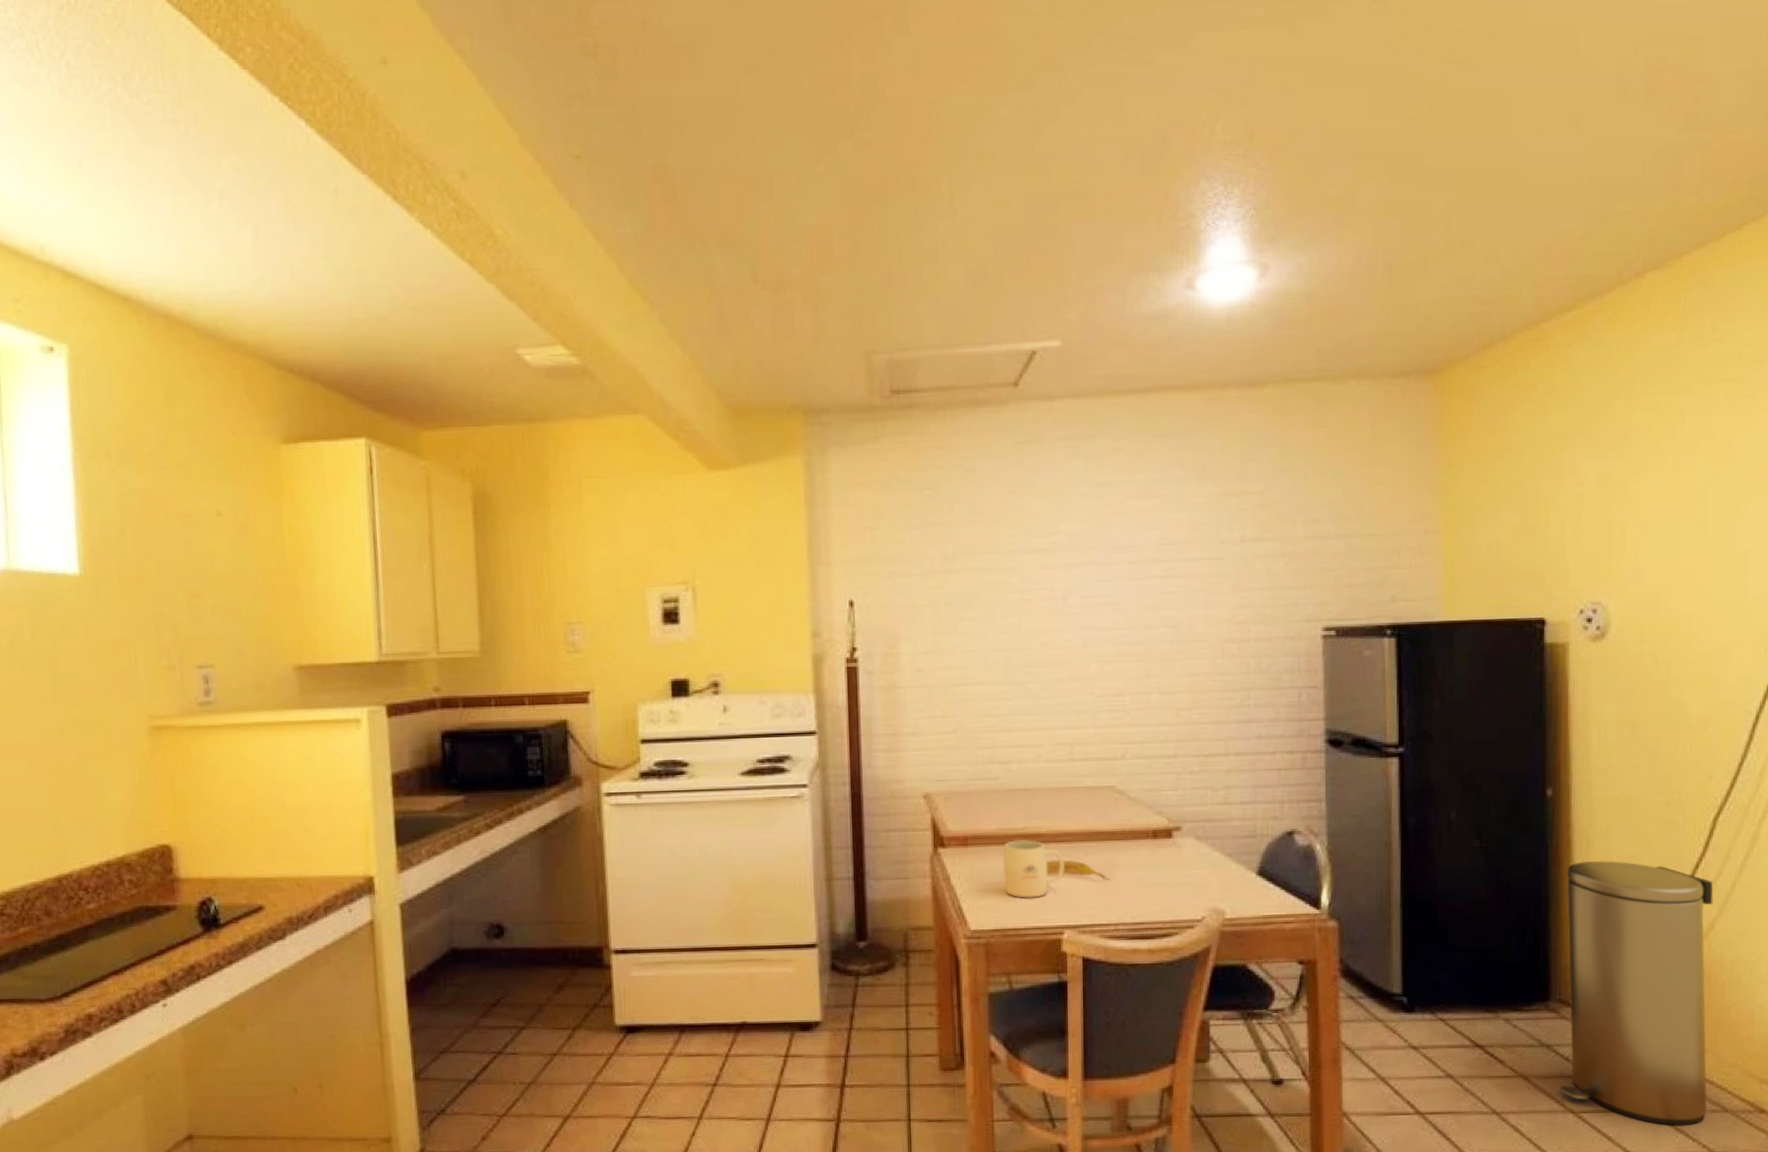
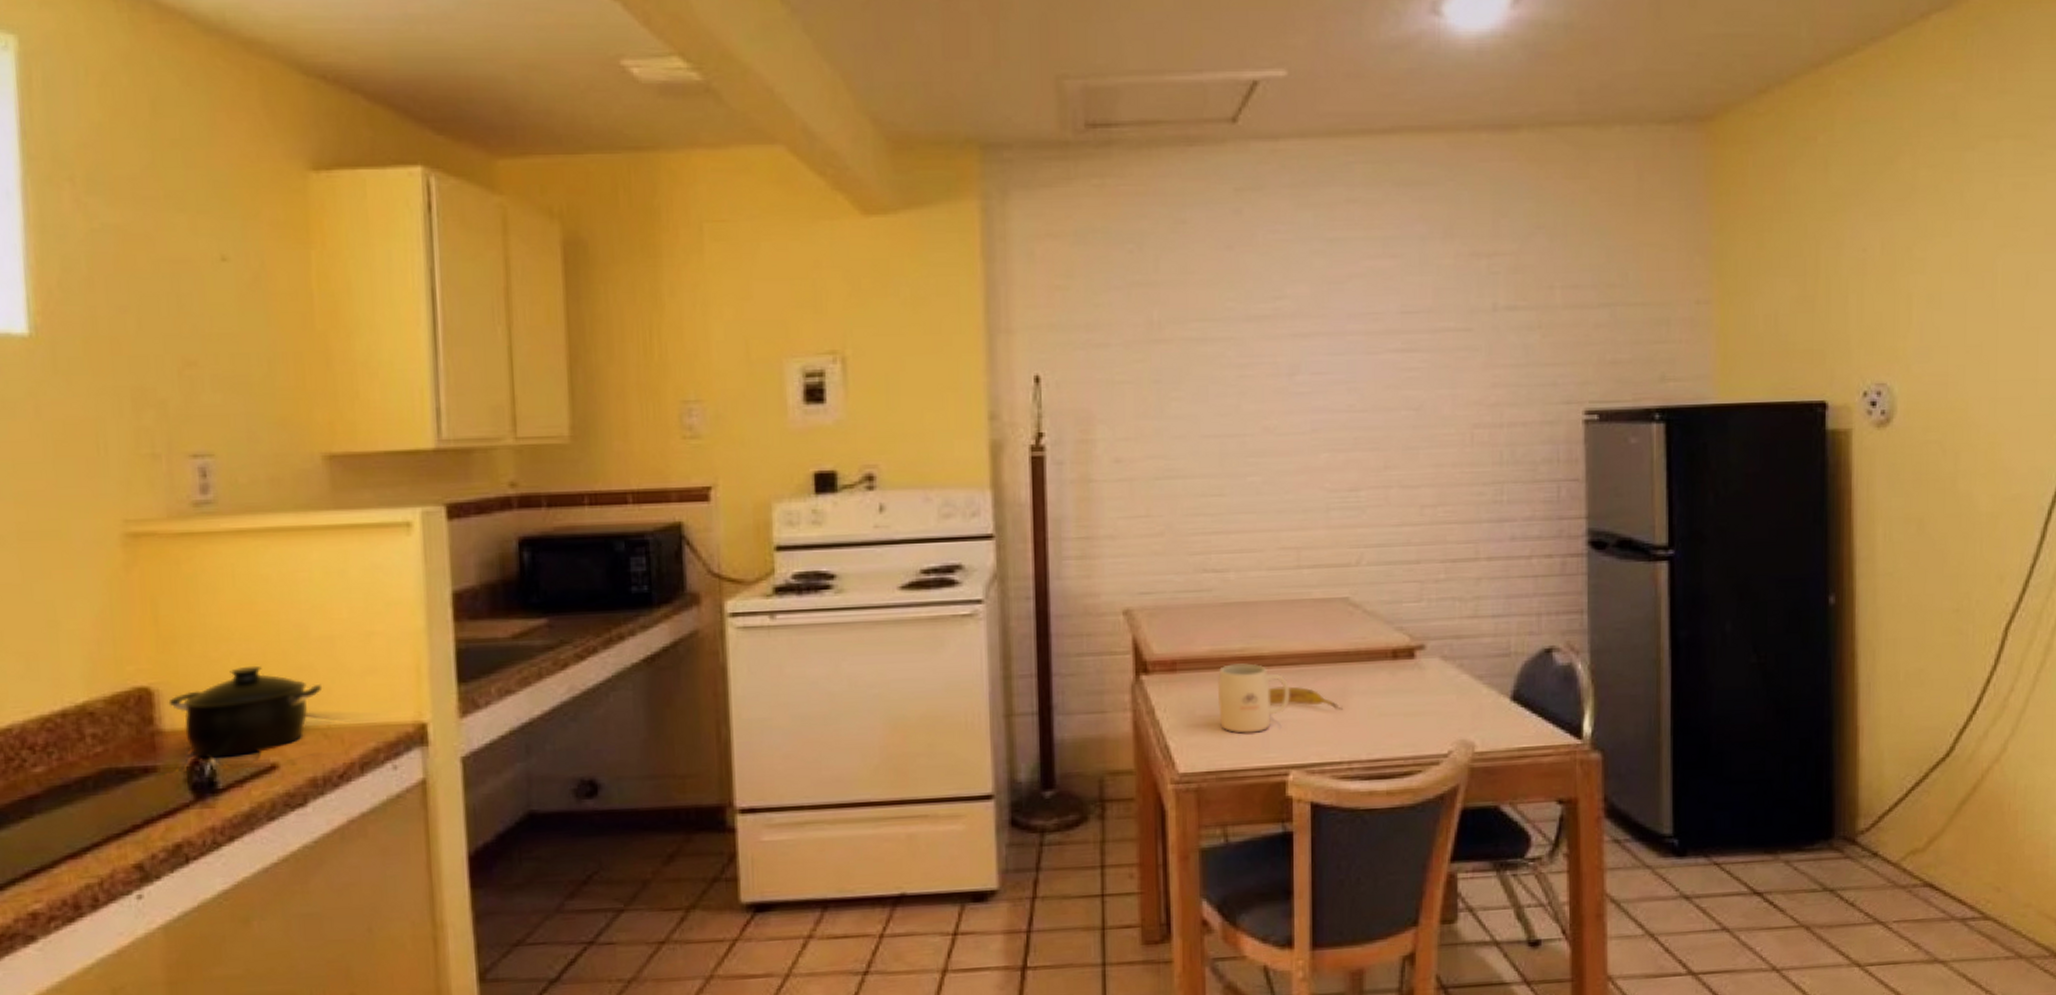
saucepan: none [183,829,296,901] -> present [168,665,323,759]
pedal bin: present [1559,861,1713,1126] -> none [1844,677,2006,977]

